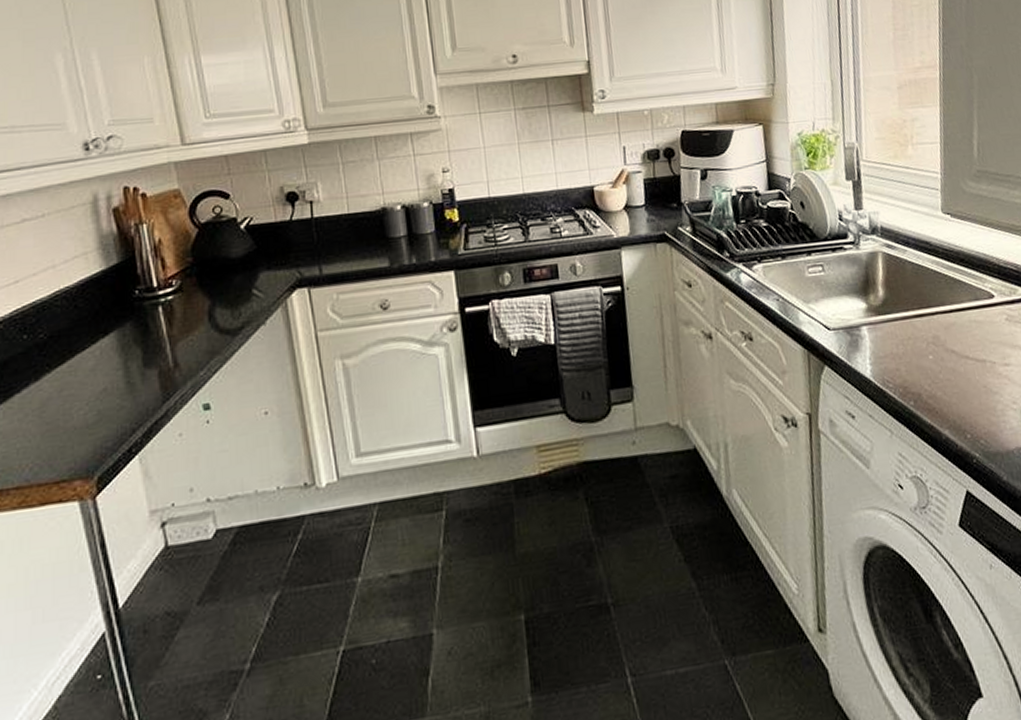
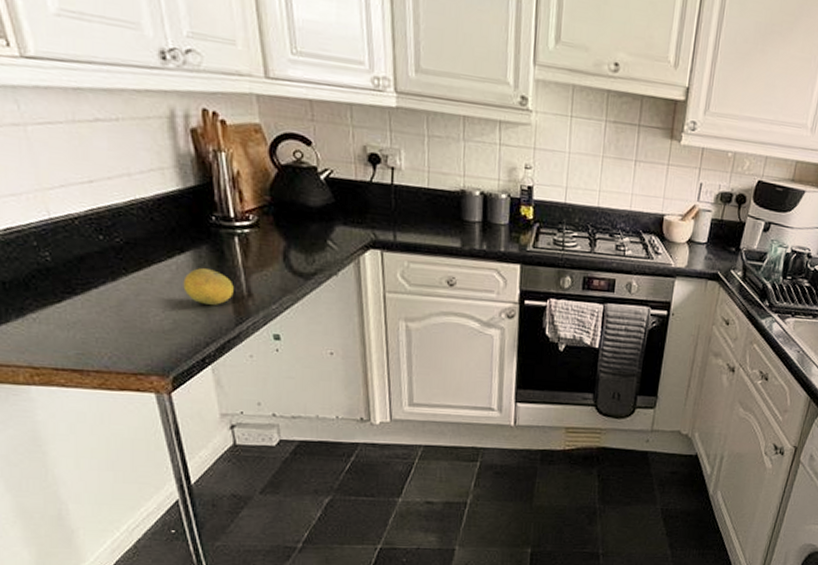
fruit: none [107,346,159,386] -> present [183,268,234,305]

